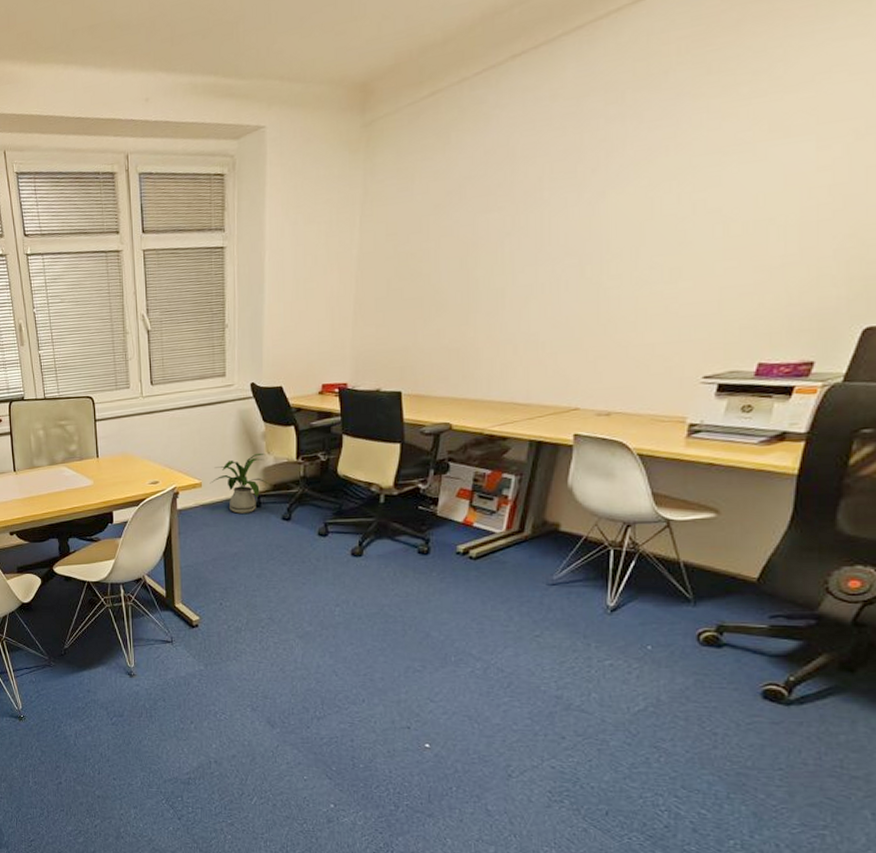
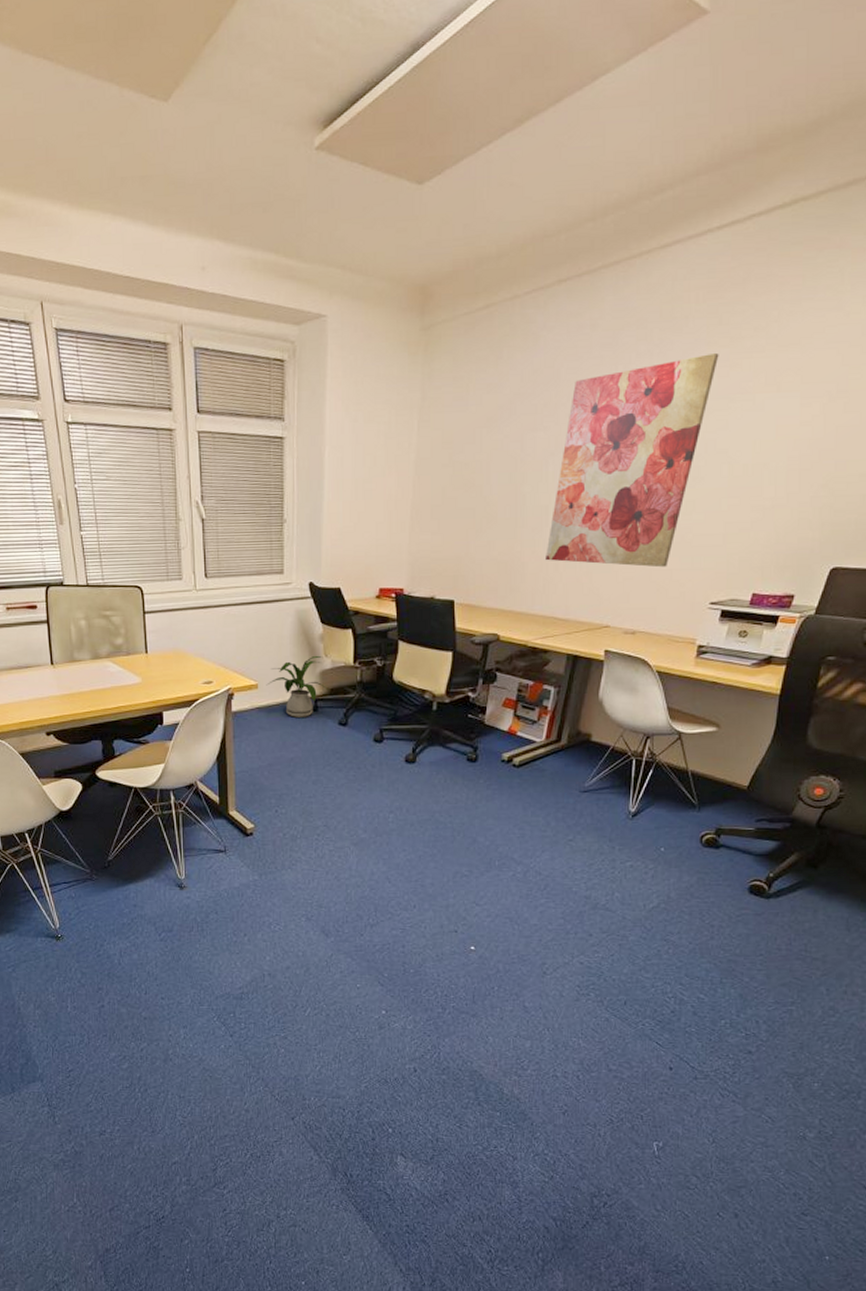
wall art: none [503,105,708,345] -> present [546,353,719,568]

